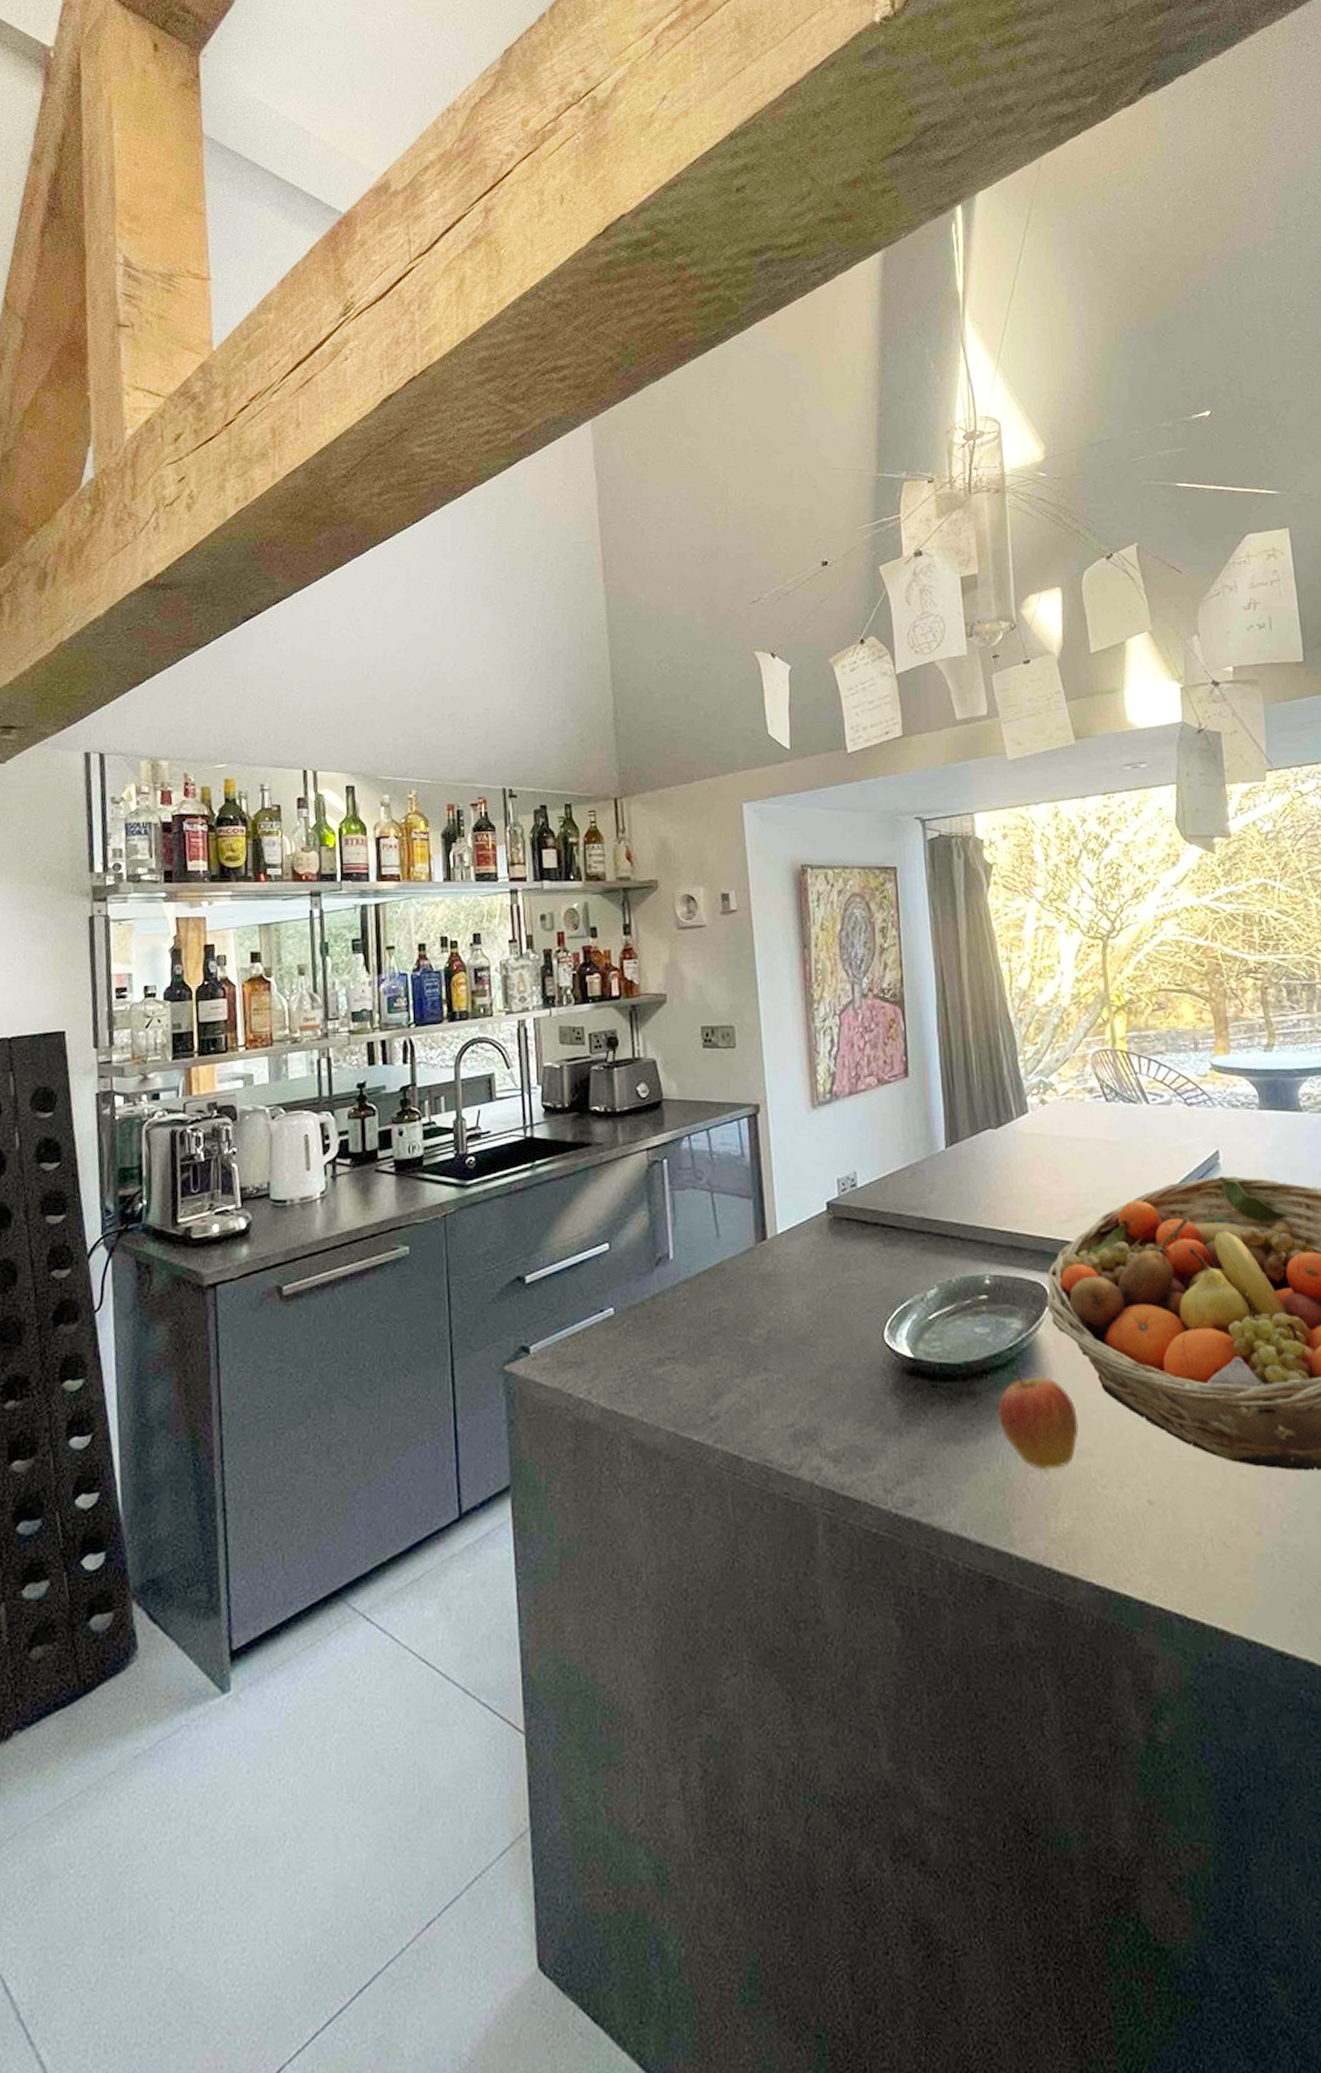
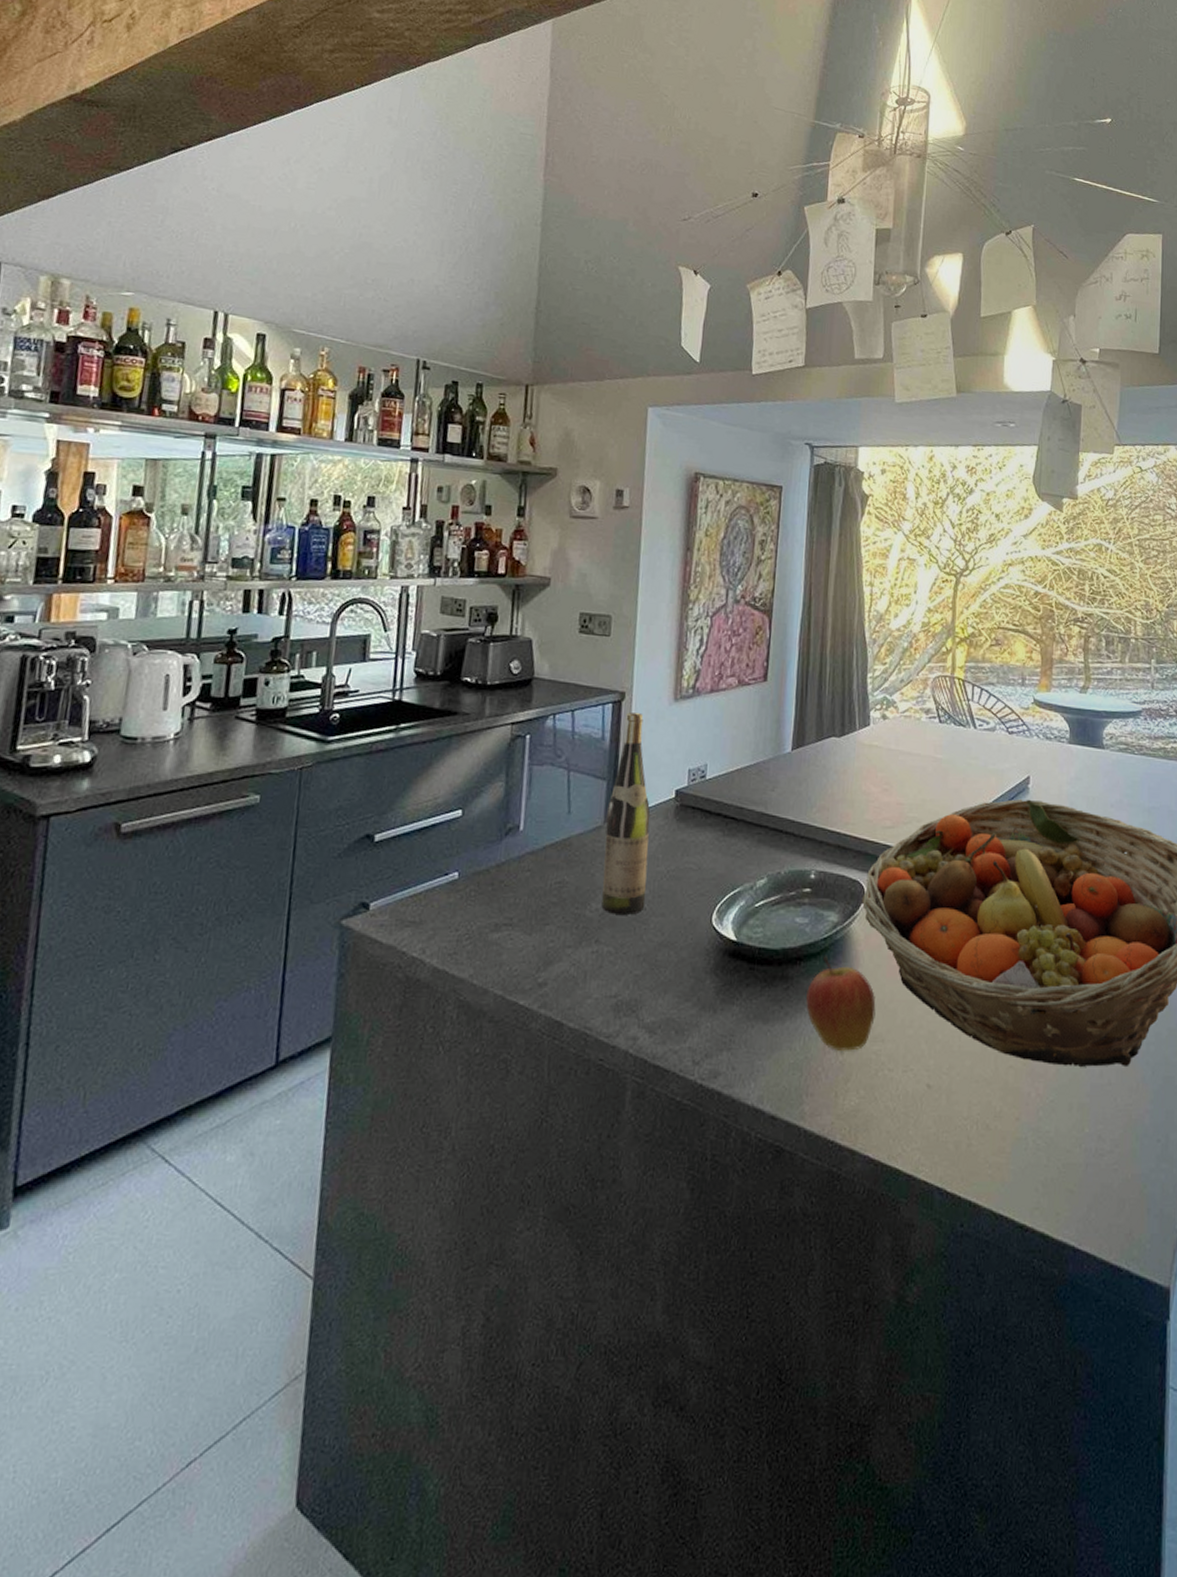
wine bottle: none [756,1125,811,1339] -> present [601,712,651,915]

